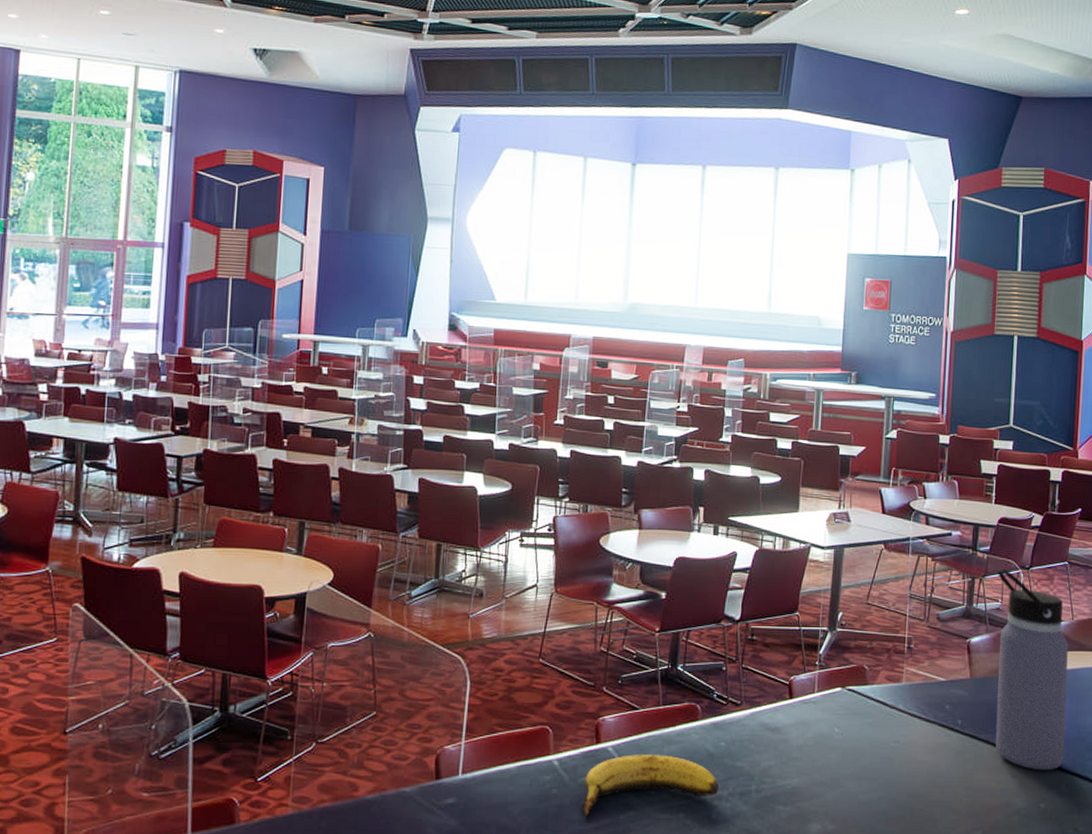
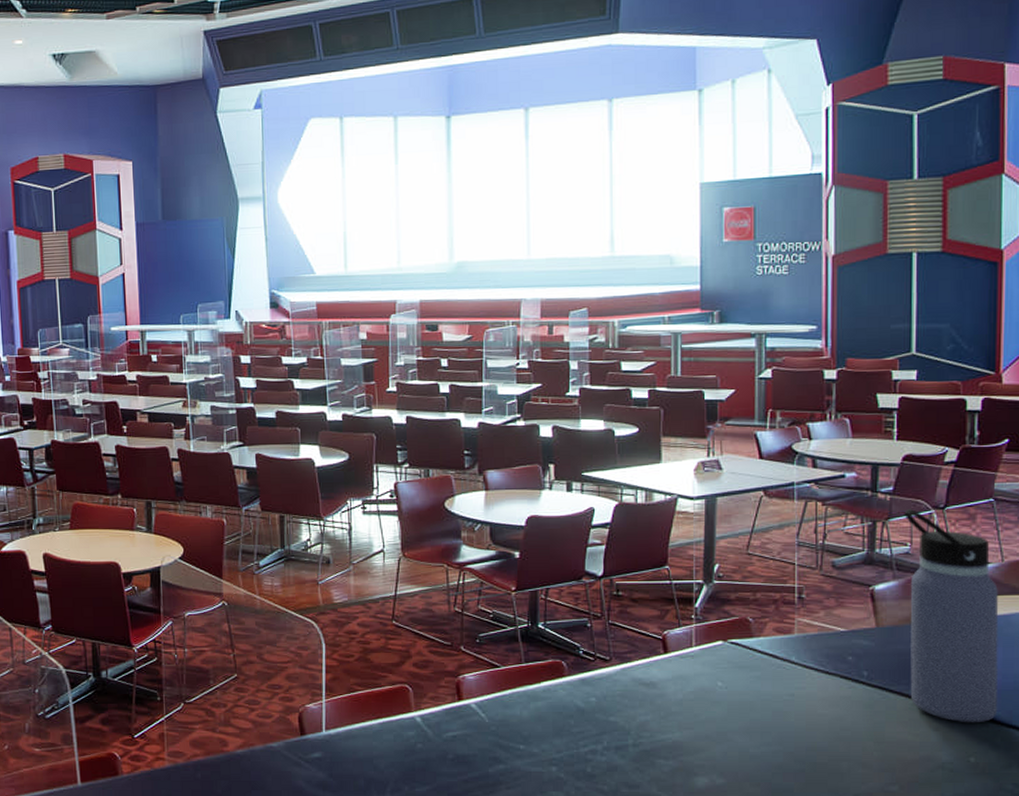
banana: present [583,755,719,817] -> none [450,711,592,770]

